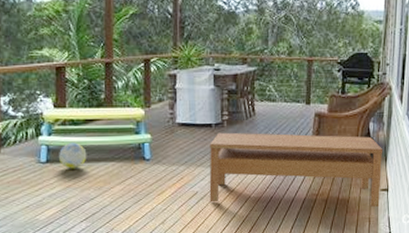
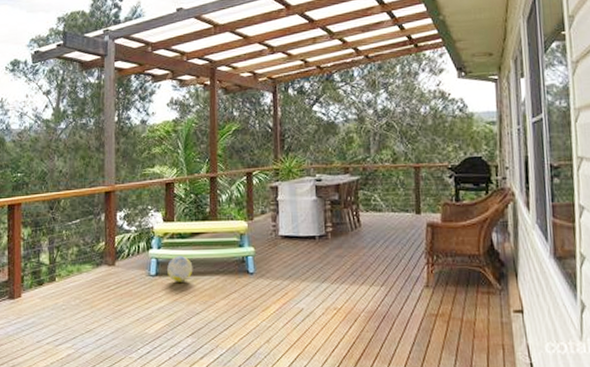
coffee table: present [209,132,383,208] -> none [314,244,514,332]

